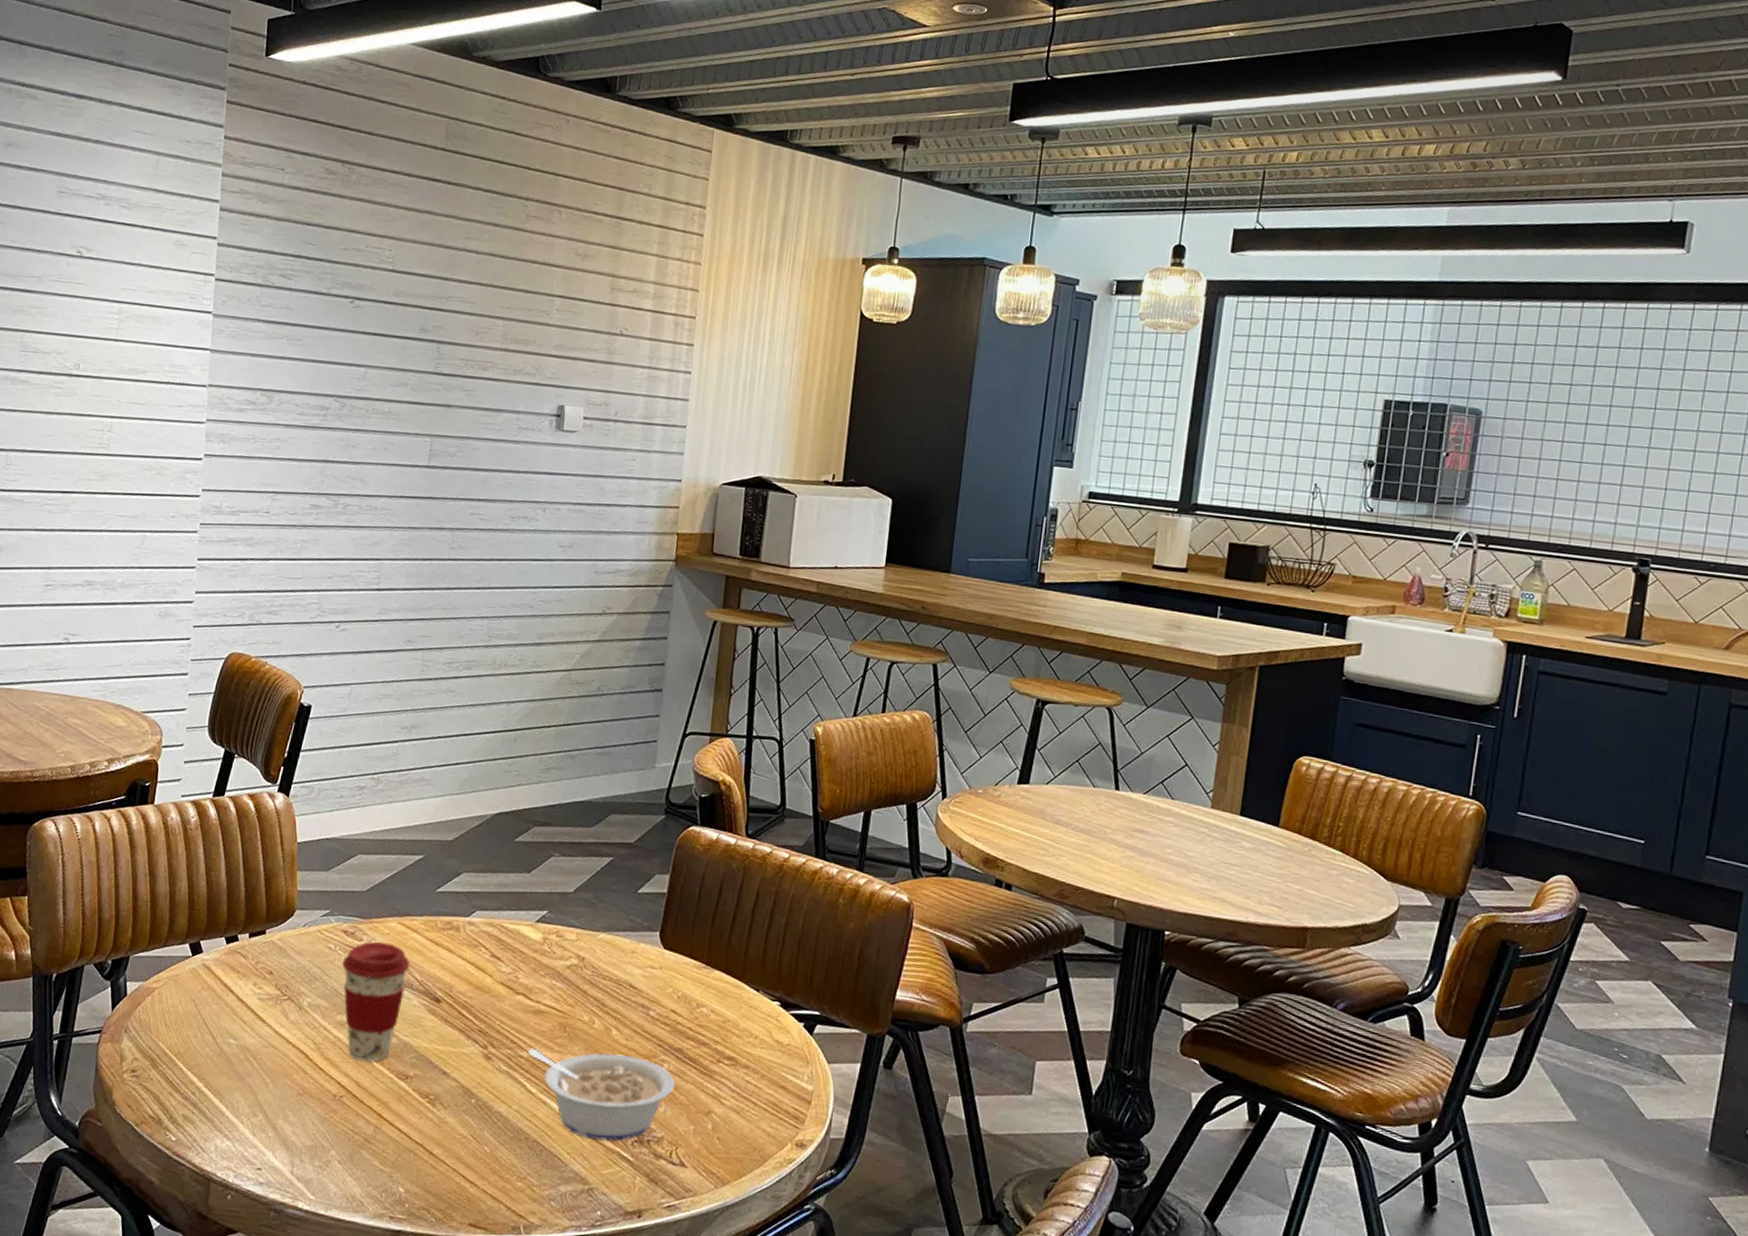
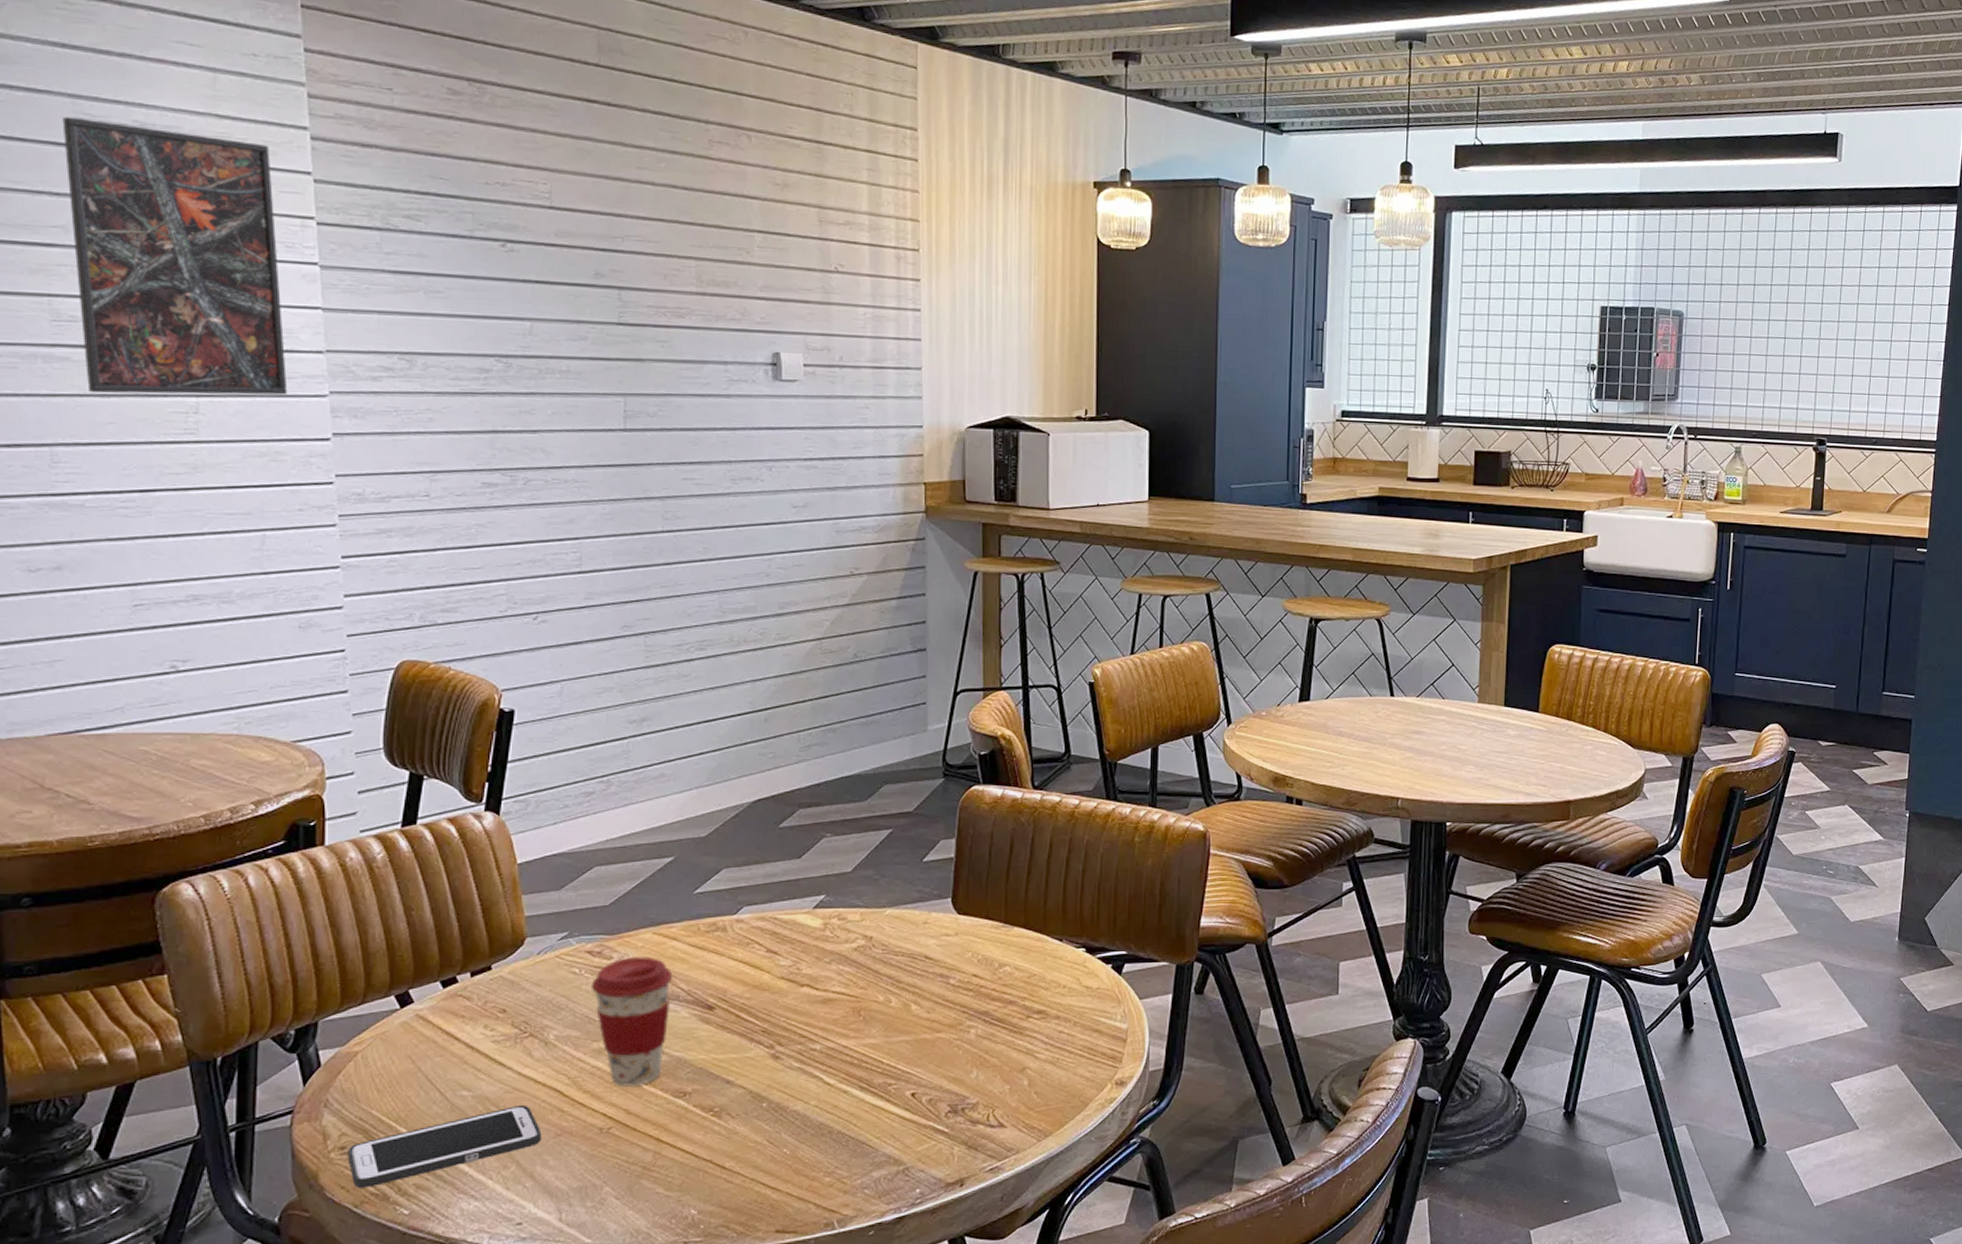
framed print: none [38,190,189,420] -> present [62,117,288,395]
cell phone: none [136,1060,287,1111] -> present [348,1104,542,1188]
legume: present [527,1048,676,1142] -> none [820,1027,985,1120]

